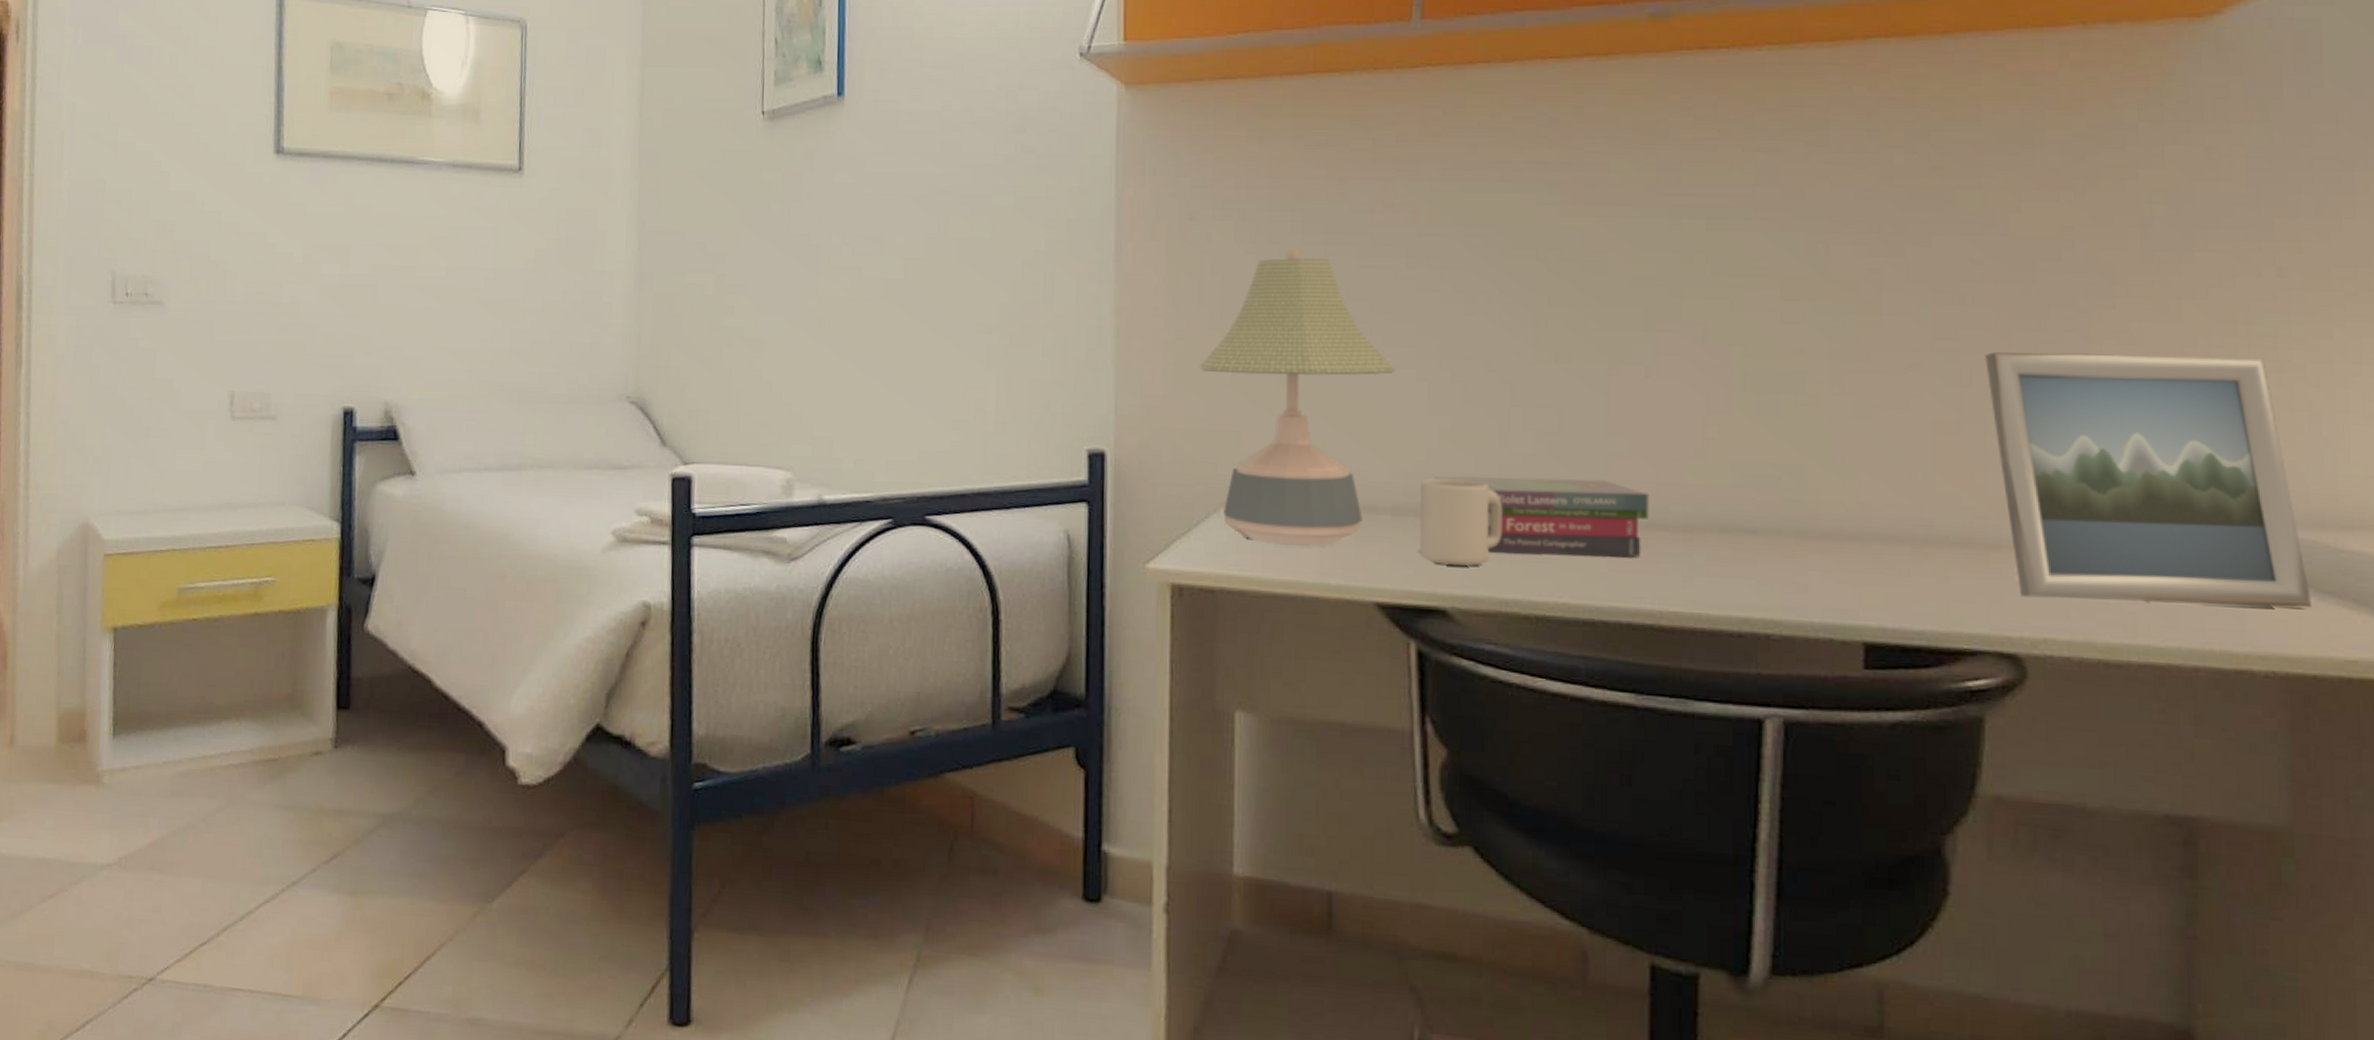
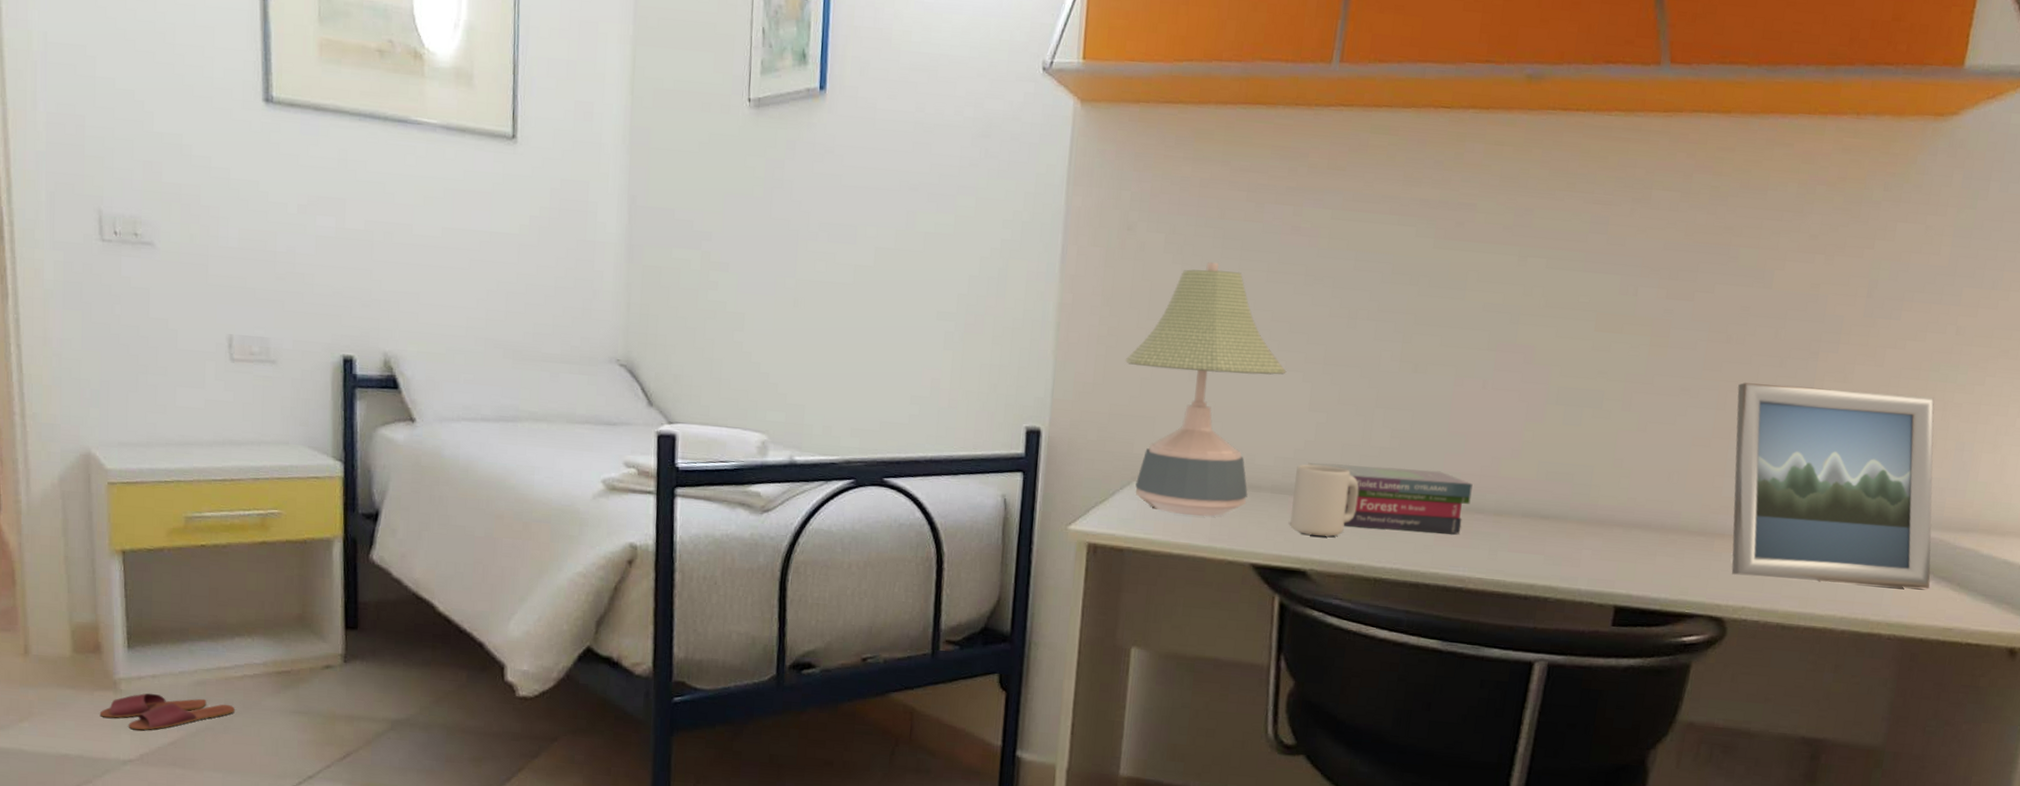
slippers: none [80,786,218,830] -> present [99,693,235,731]

